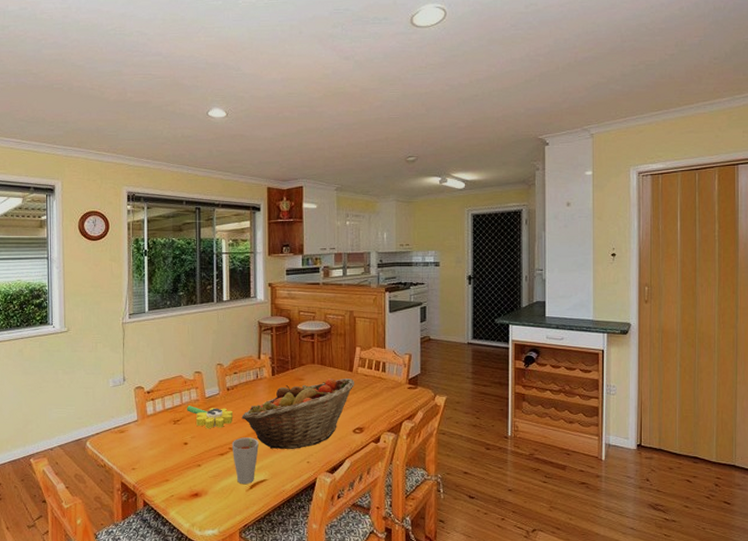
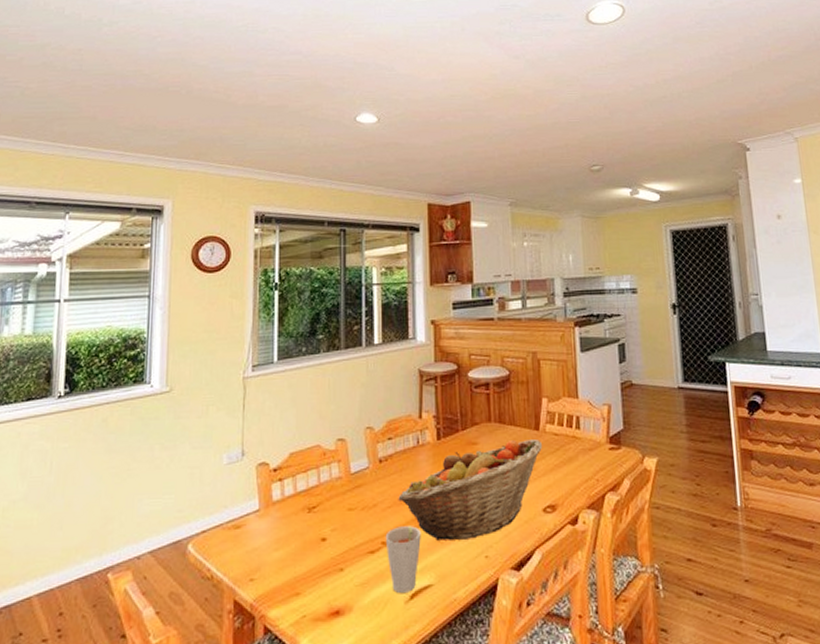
flower: present [186,405,234,429] -> none [325,485,388,518]

